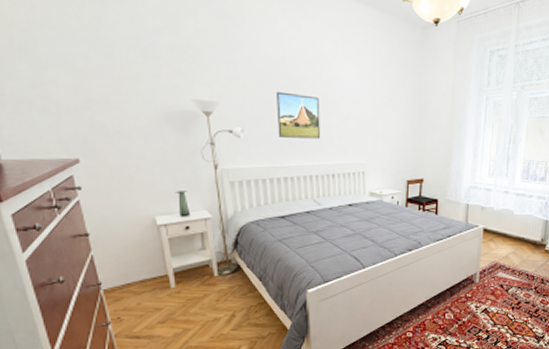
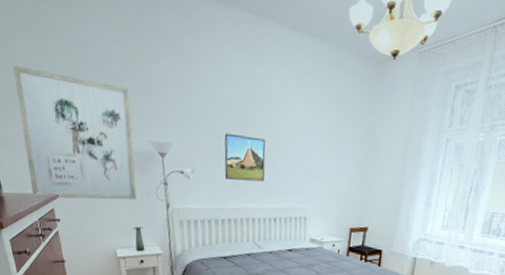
wall art: none [14,14,178,164] -> present [14,65,136,200]

